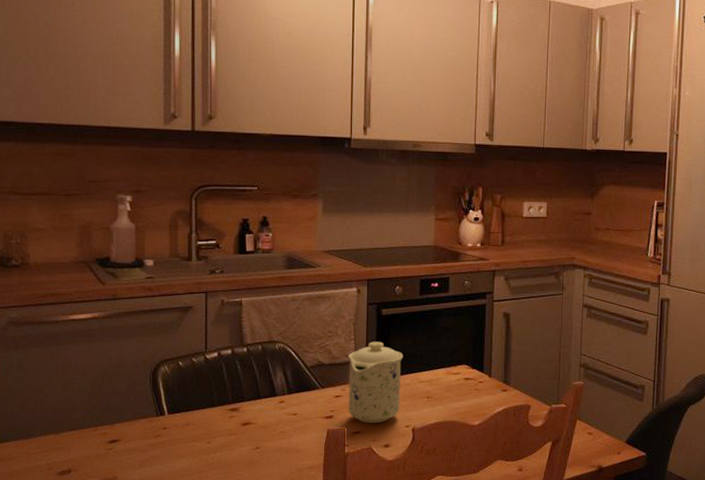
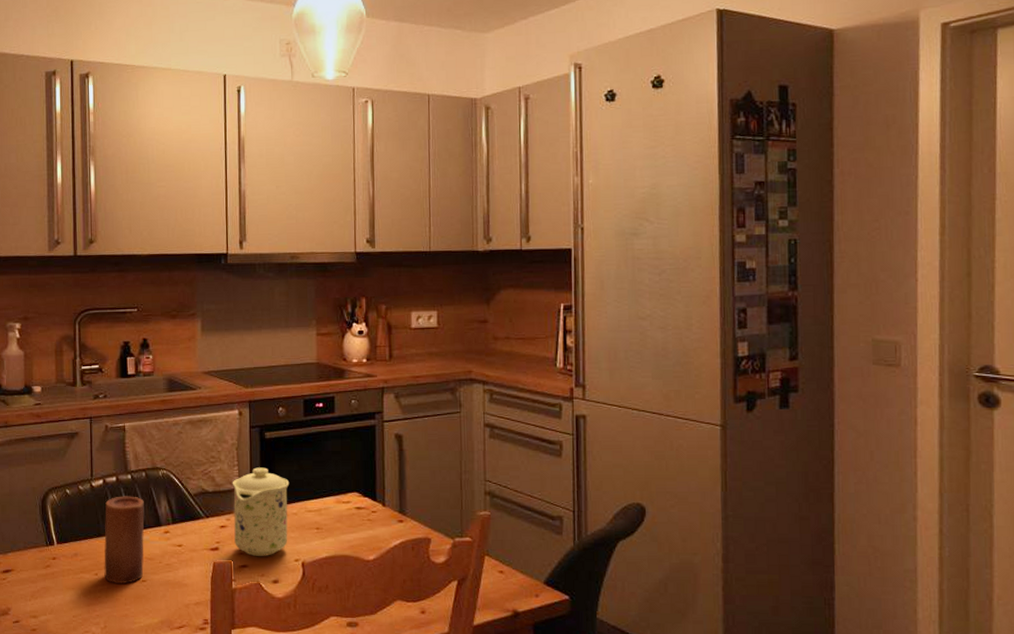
candle: none [217,368,260,451] -> present [104,496,145,584]

